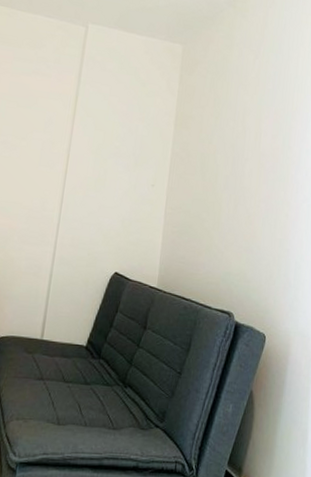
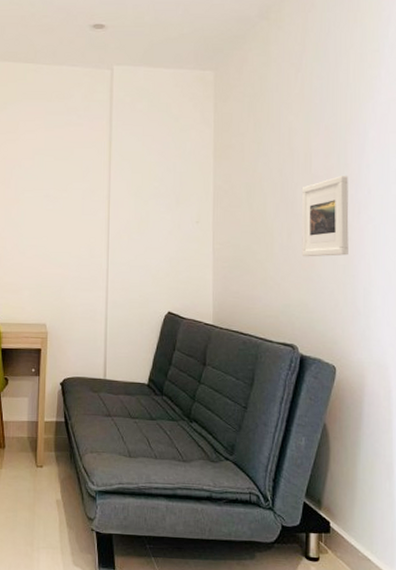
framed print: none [245,157,291,230] -> present [301,176,349,257]

